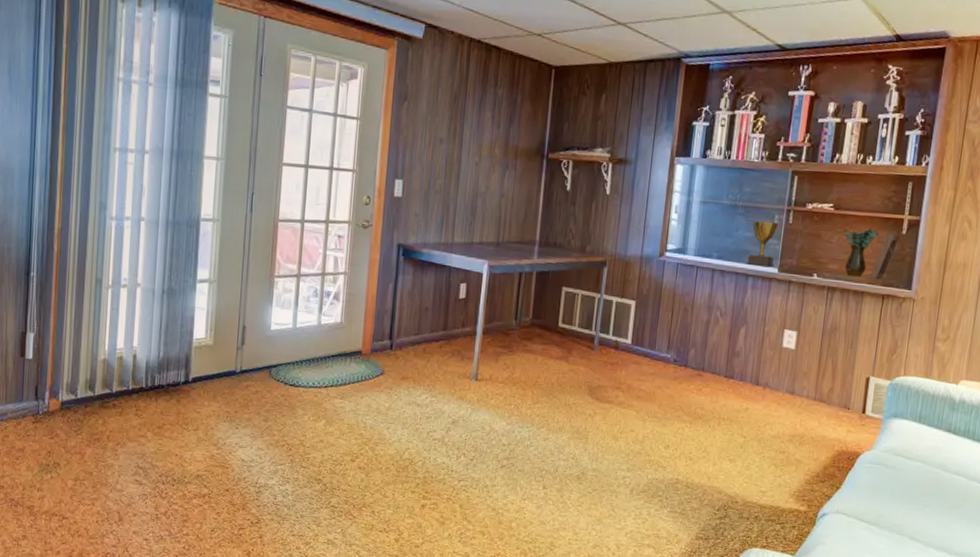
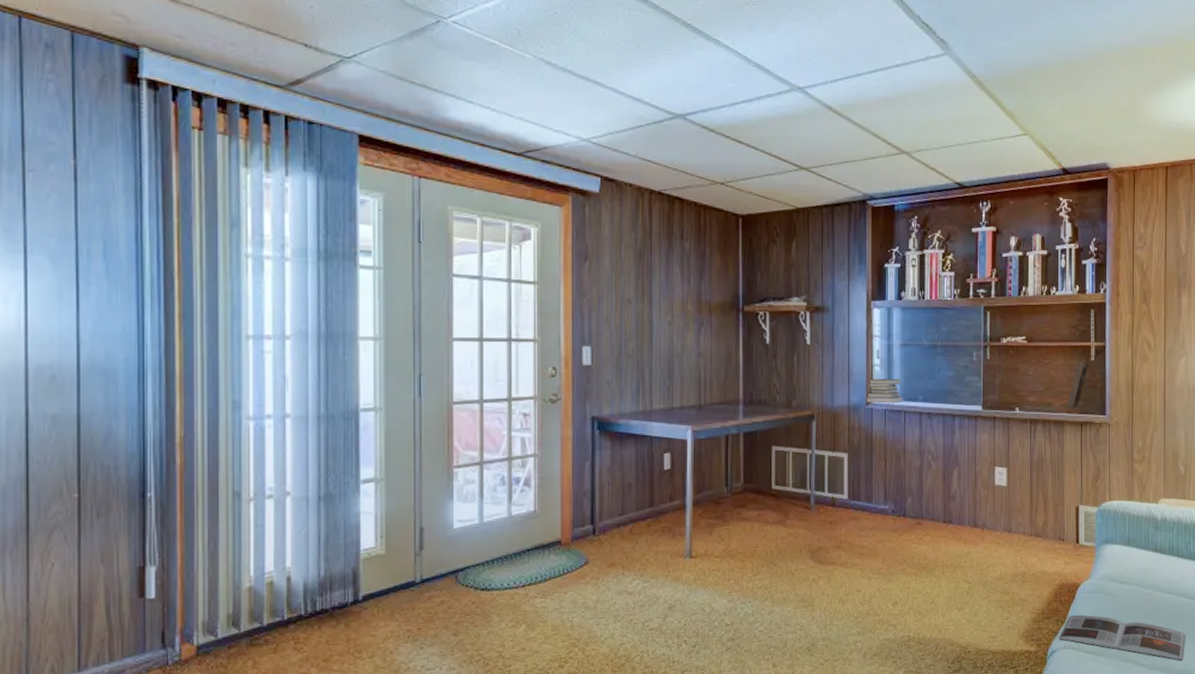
books: none [660,232,699,258] -> present [866,378,904,404]
award: present [746,221,778,268] -> none [951,359,978,406]
magazine: none [832,482,971,543] -> present [1060,614,1186,660]
vase: present [844,227,880,278] -> none [1039,357,1071,407]

